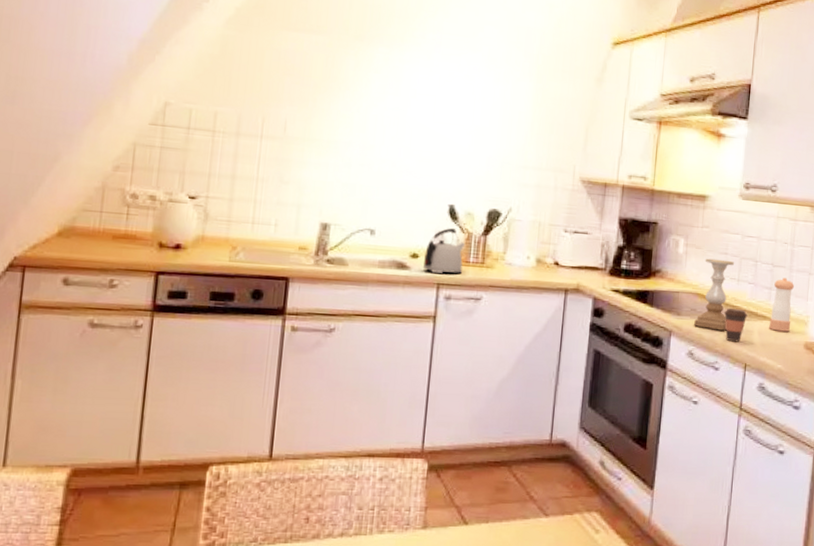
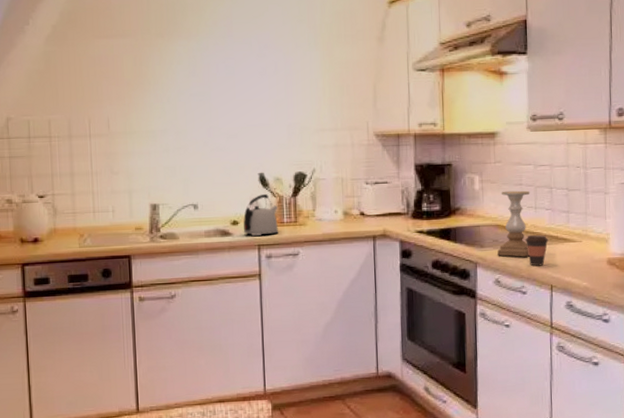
pepper shaker: present [769,278,794,332] -> none [570,200,592,251]

